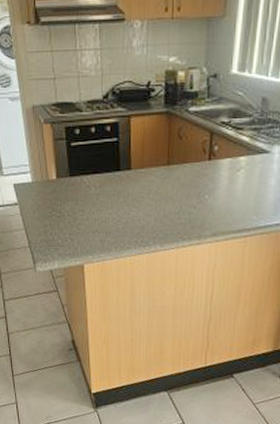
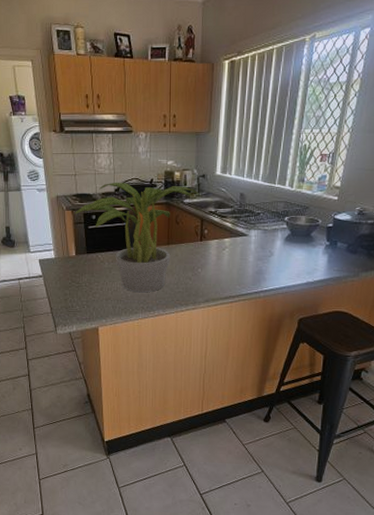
potted plant: none [55,86,211,224] -> present [75,182,201,293]

